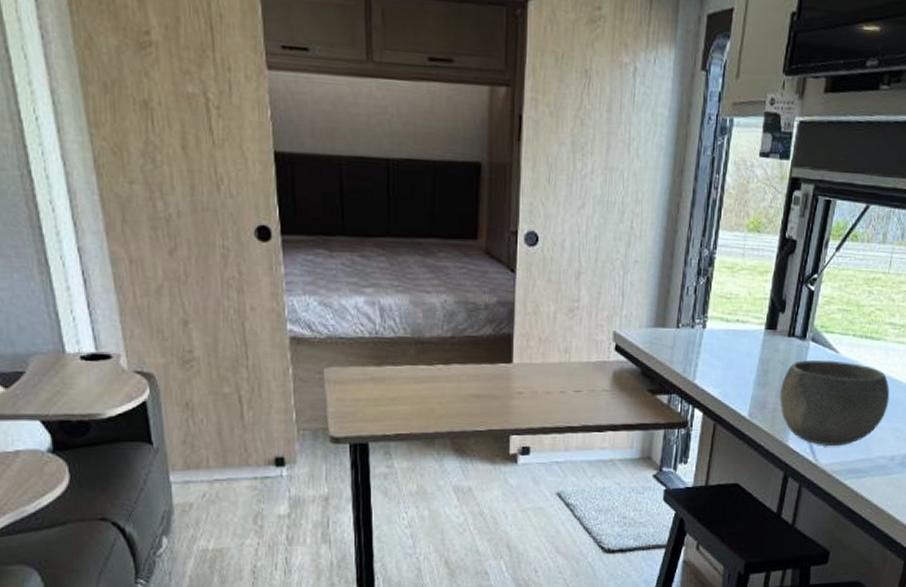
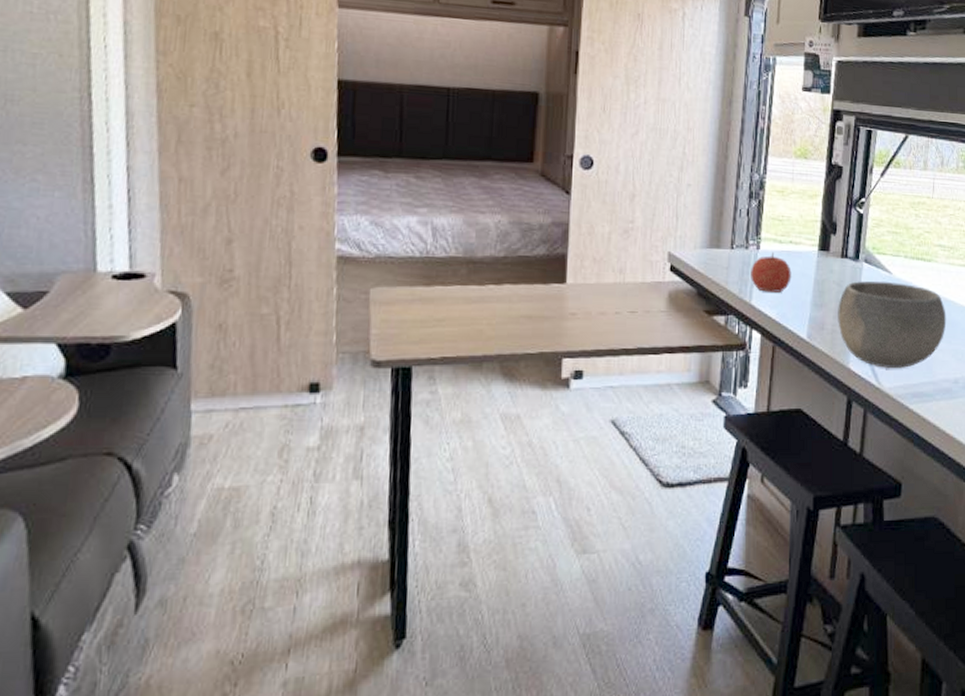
fruit: none [695,330,737,372] -> present [751,251,792,292]

